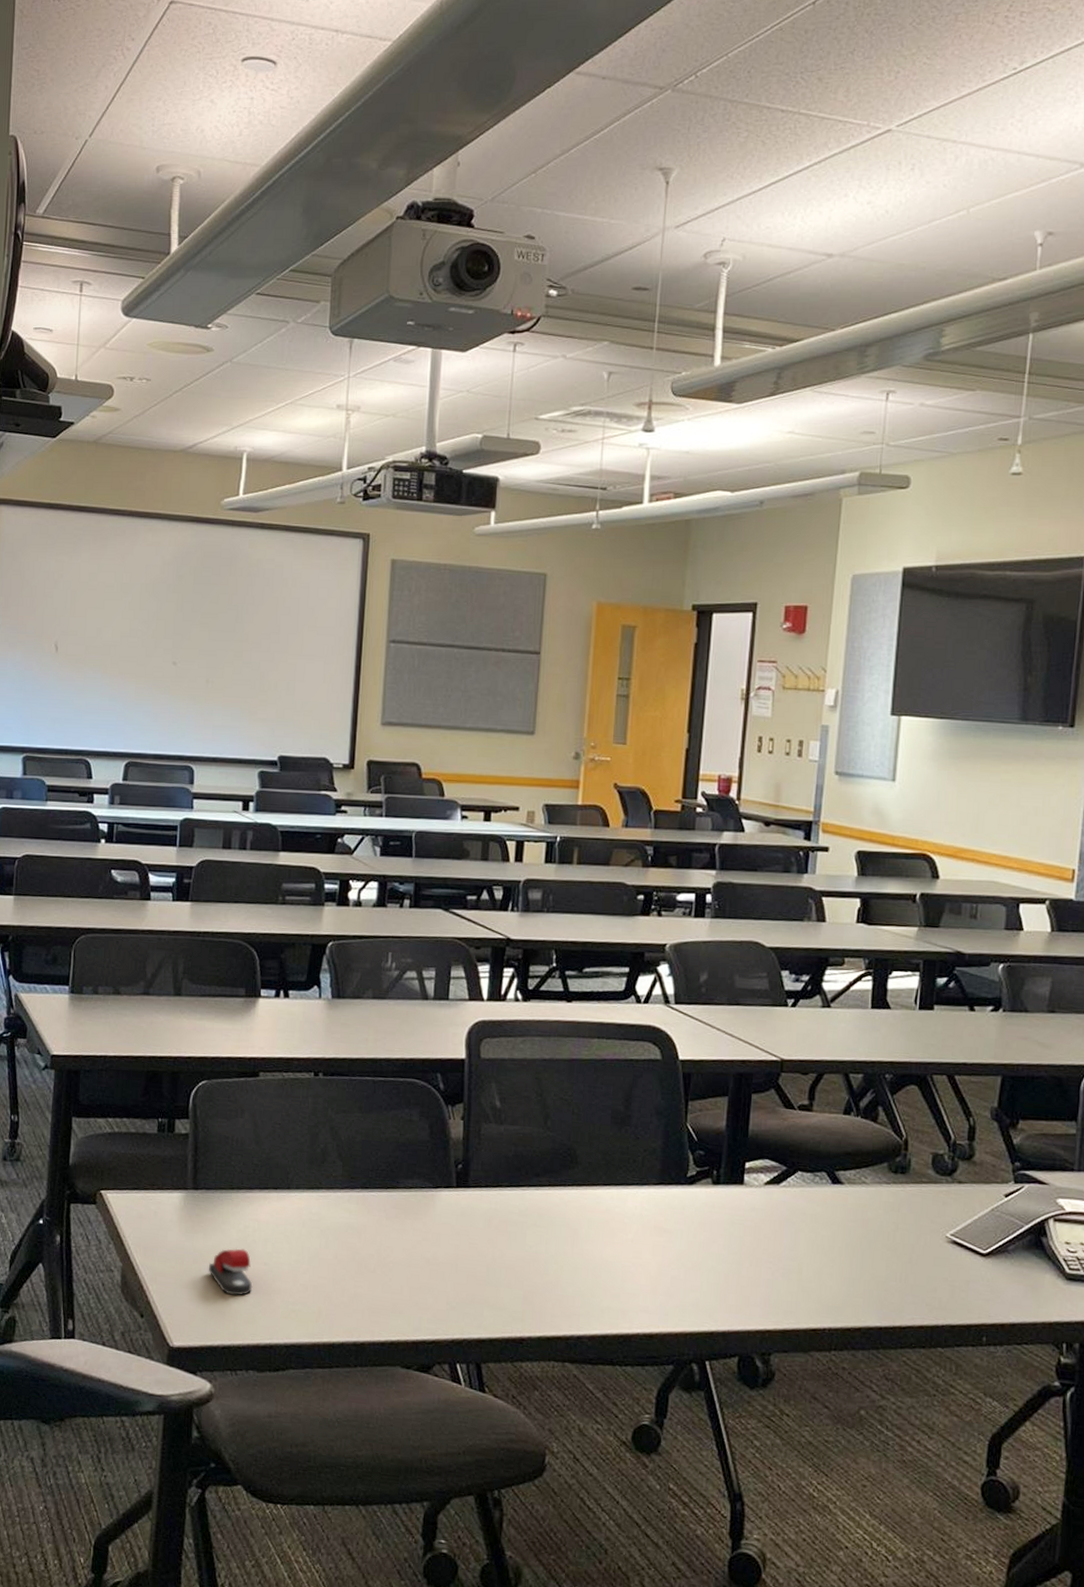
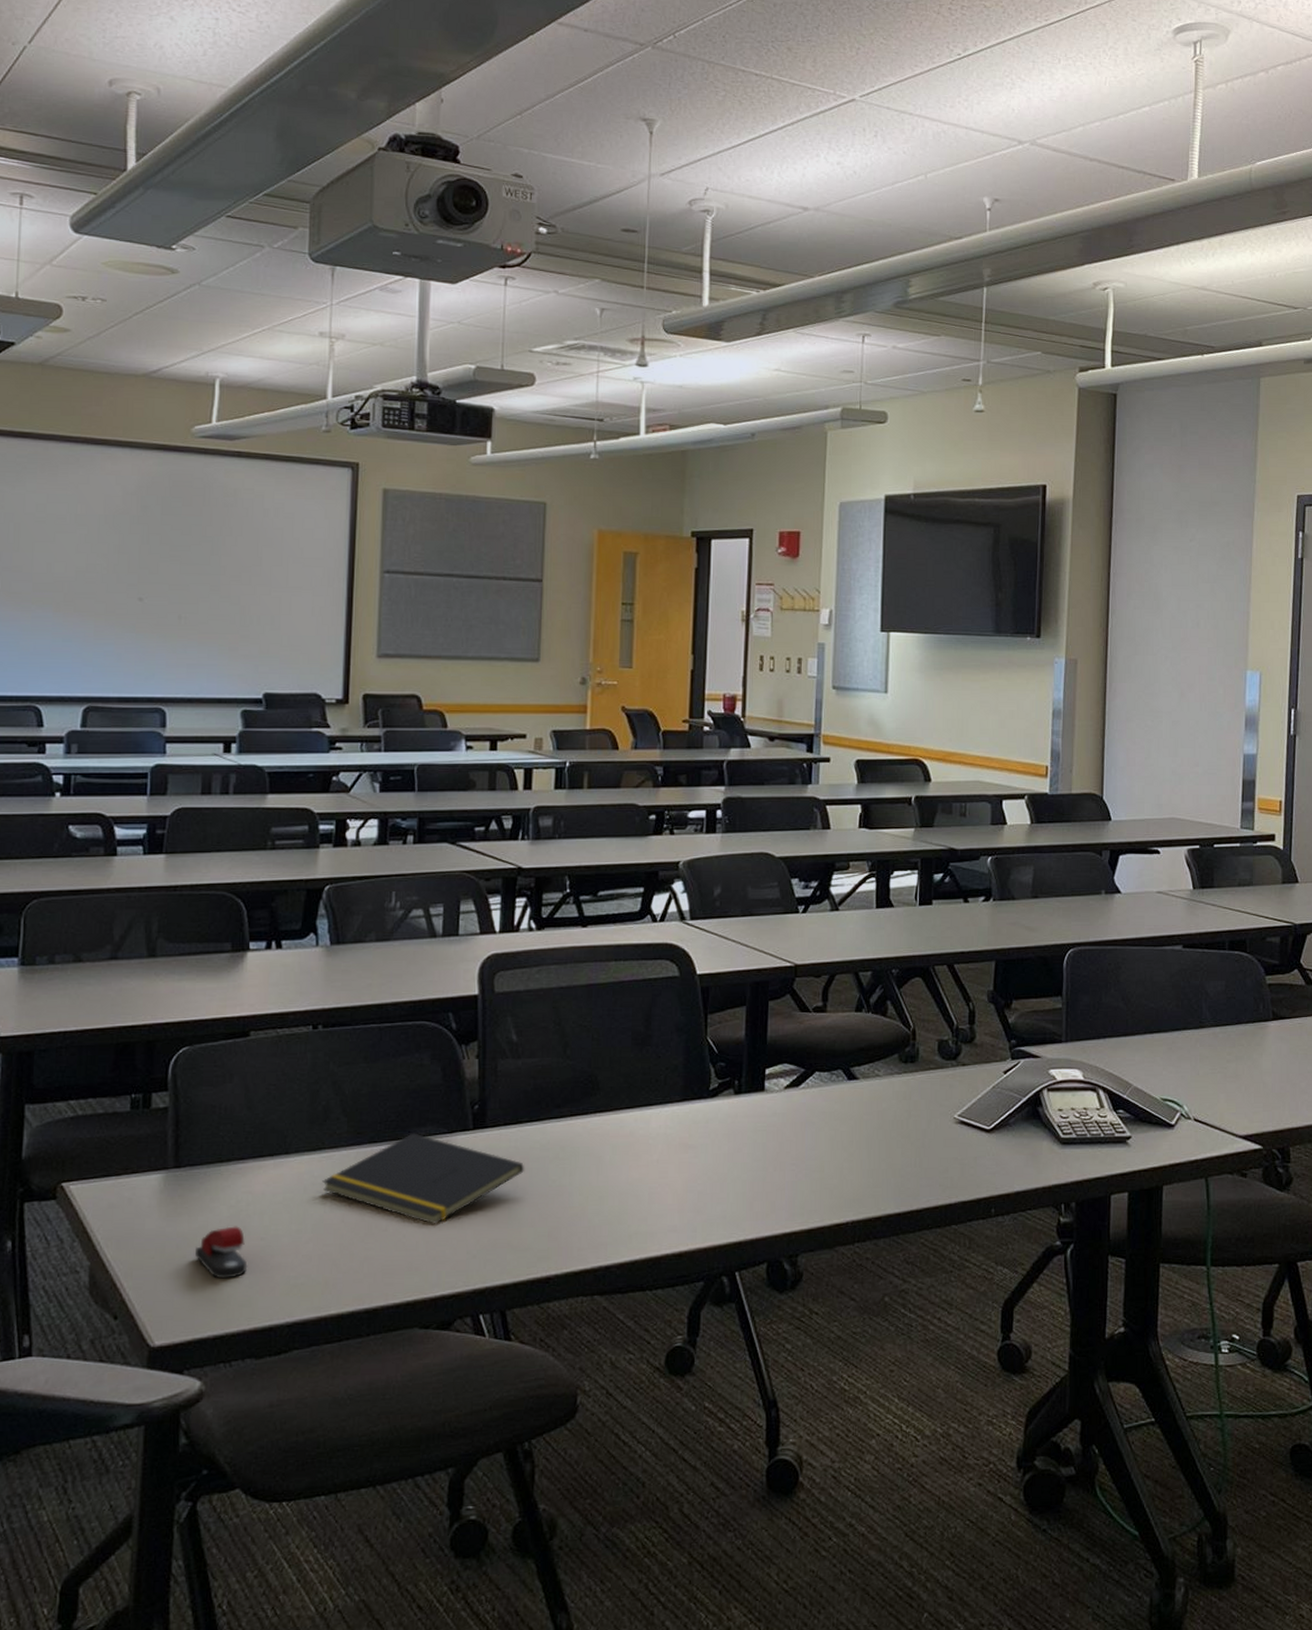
notepad: none [319,1184,504,1272] -> present [322,1133,525,1224]

